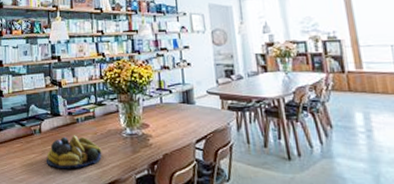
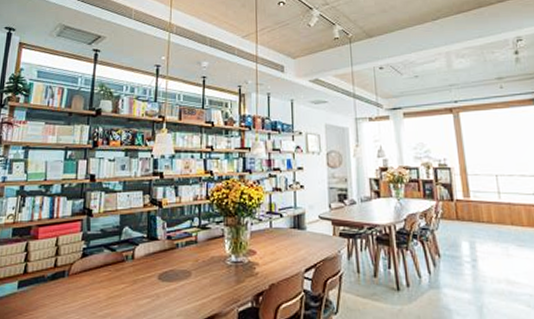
fruit bowl: present [46,135,102,169] -> none [138,262,203,302]

